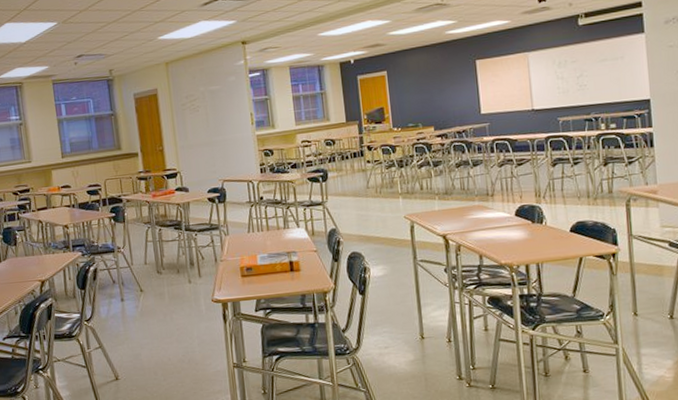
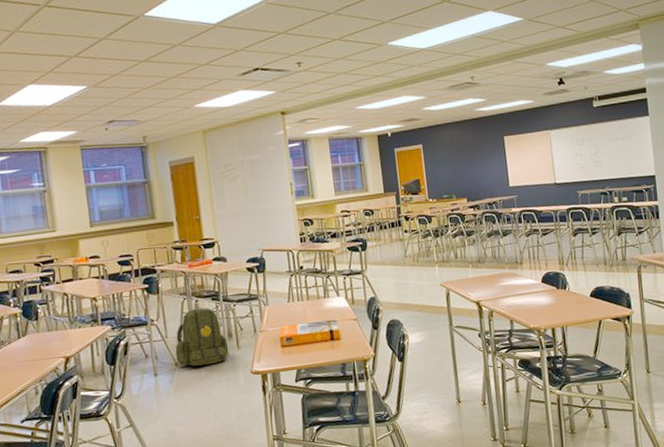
backpack: none [140,235,191,293] -> present [175,306,229,367]

